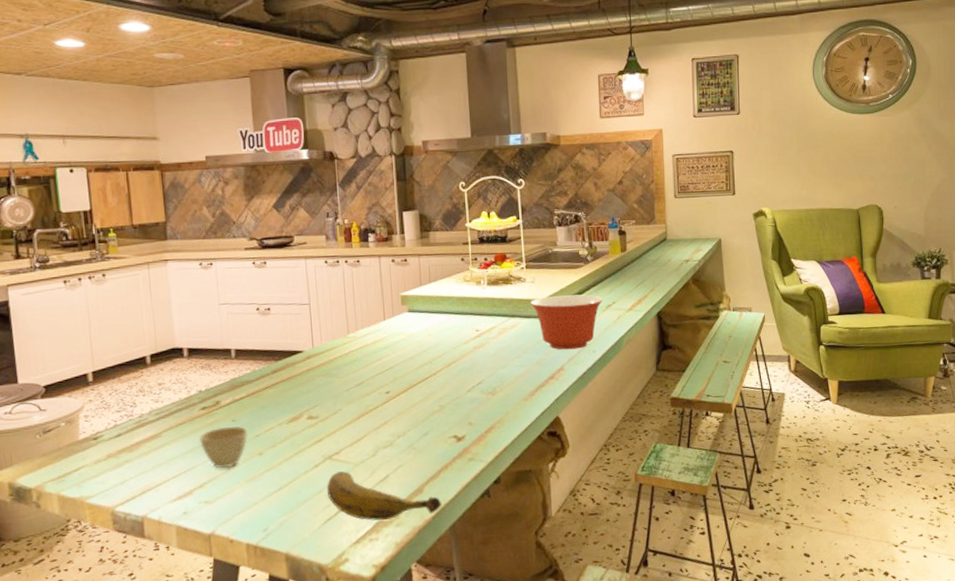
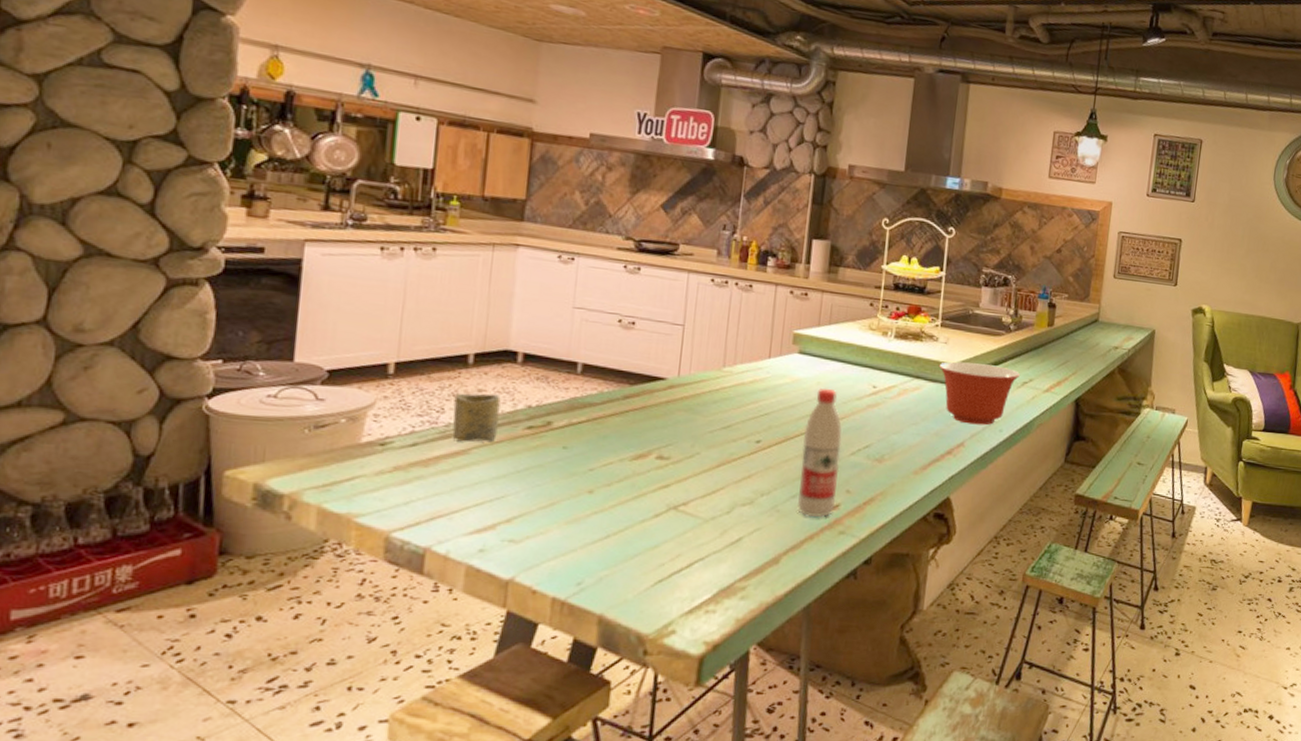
cup: none [141,385,180,428] -> present [452,393,501,442]
cup: present [198,426,248,469] -> none [516,452,579,503]
banana: present [326,471,442,521] -> none [663,526,800,590]
water bottle: none [424,337,462,449] -> present [798,388,842,517]

